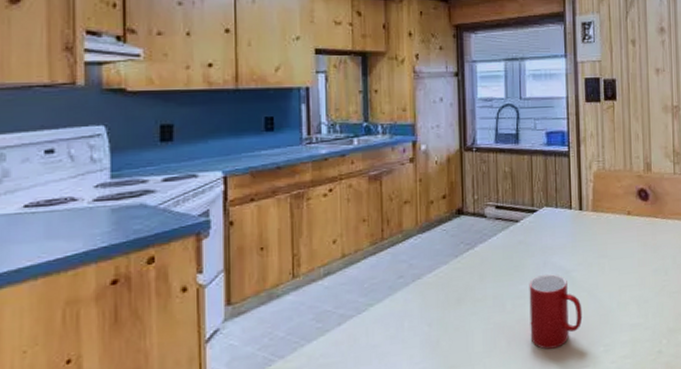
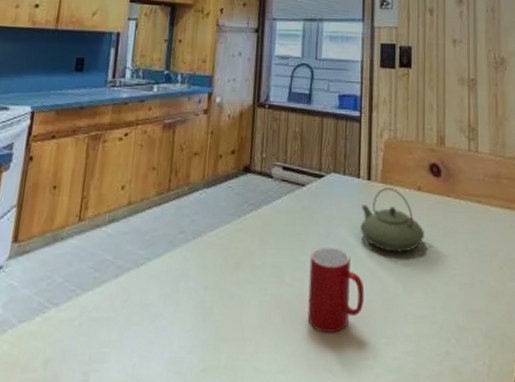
teapot: none [574,215,636,273] -> present [360,188,425,253]

